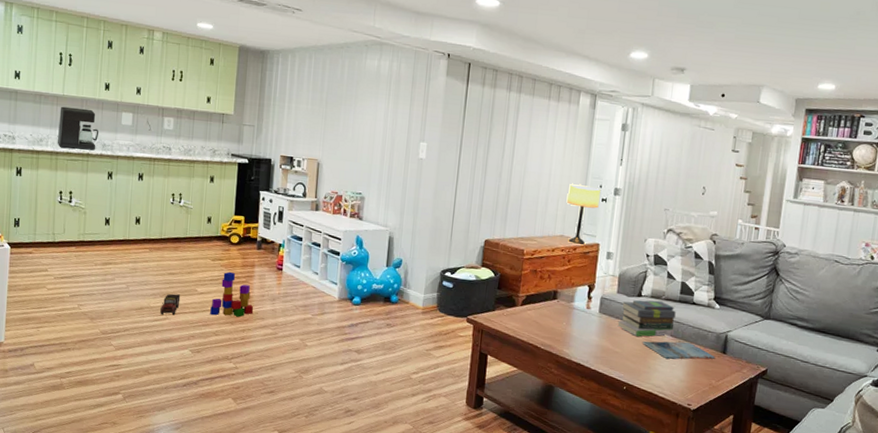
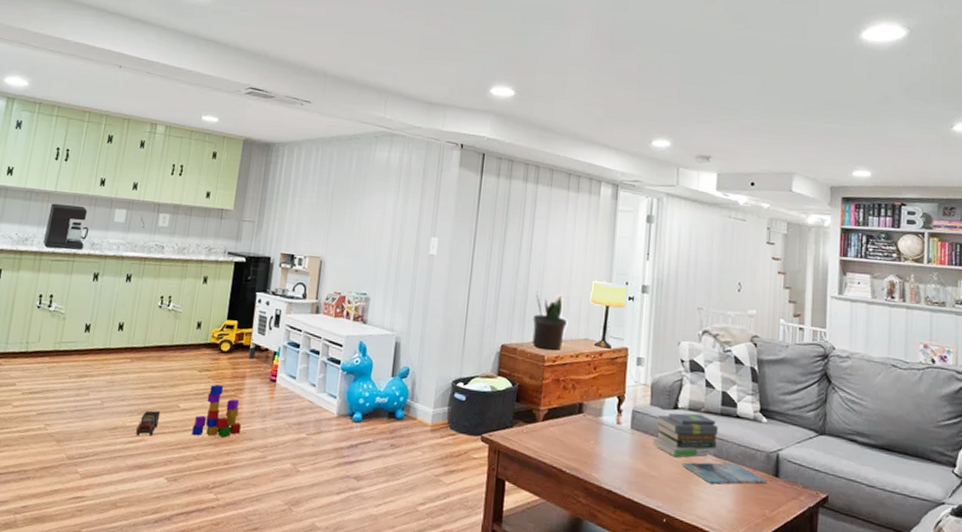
planter: none [513,193,545,246] -> present [532,291,567,351]

